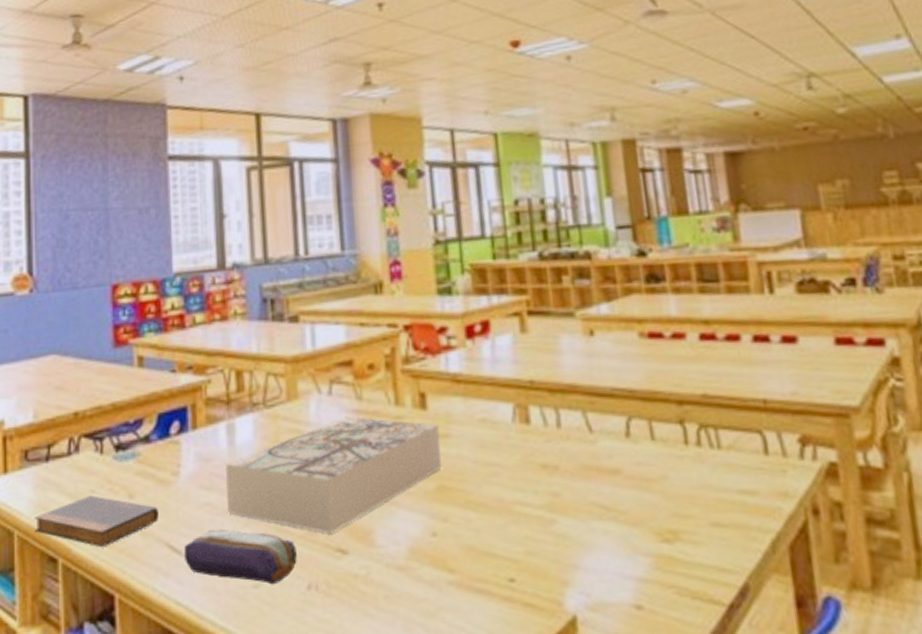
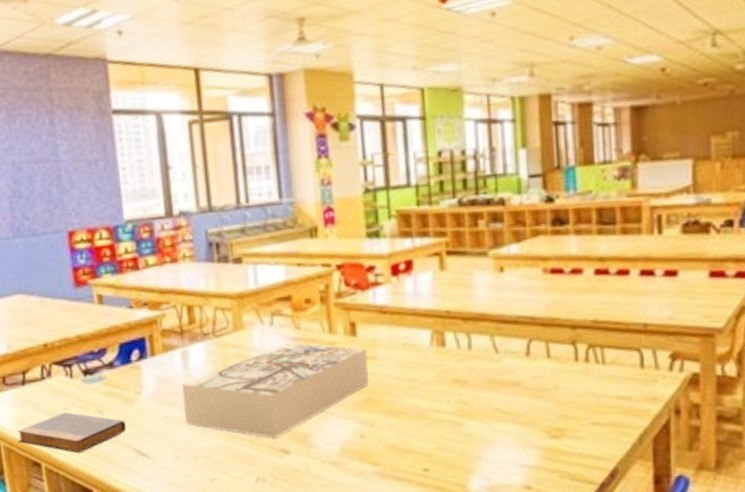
pencil case: present [184,528,297,585] -> none [150,436,247,479]

